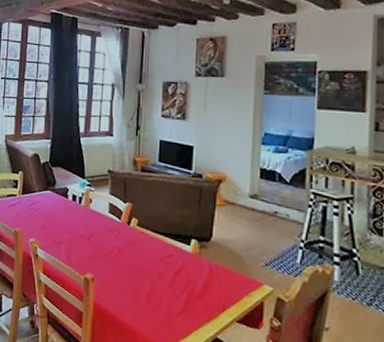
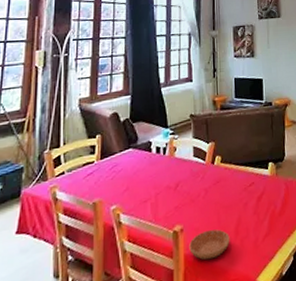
saucer: none [99,287,141,316] -> present [189,229,230,260]

